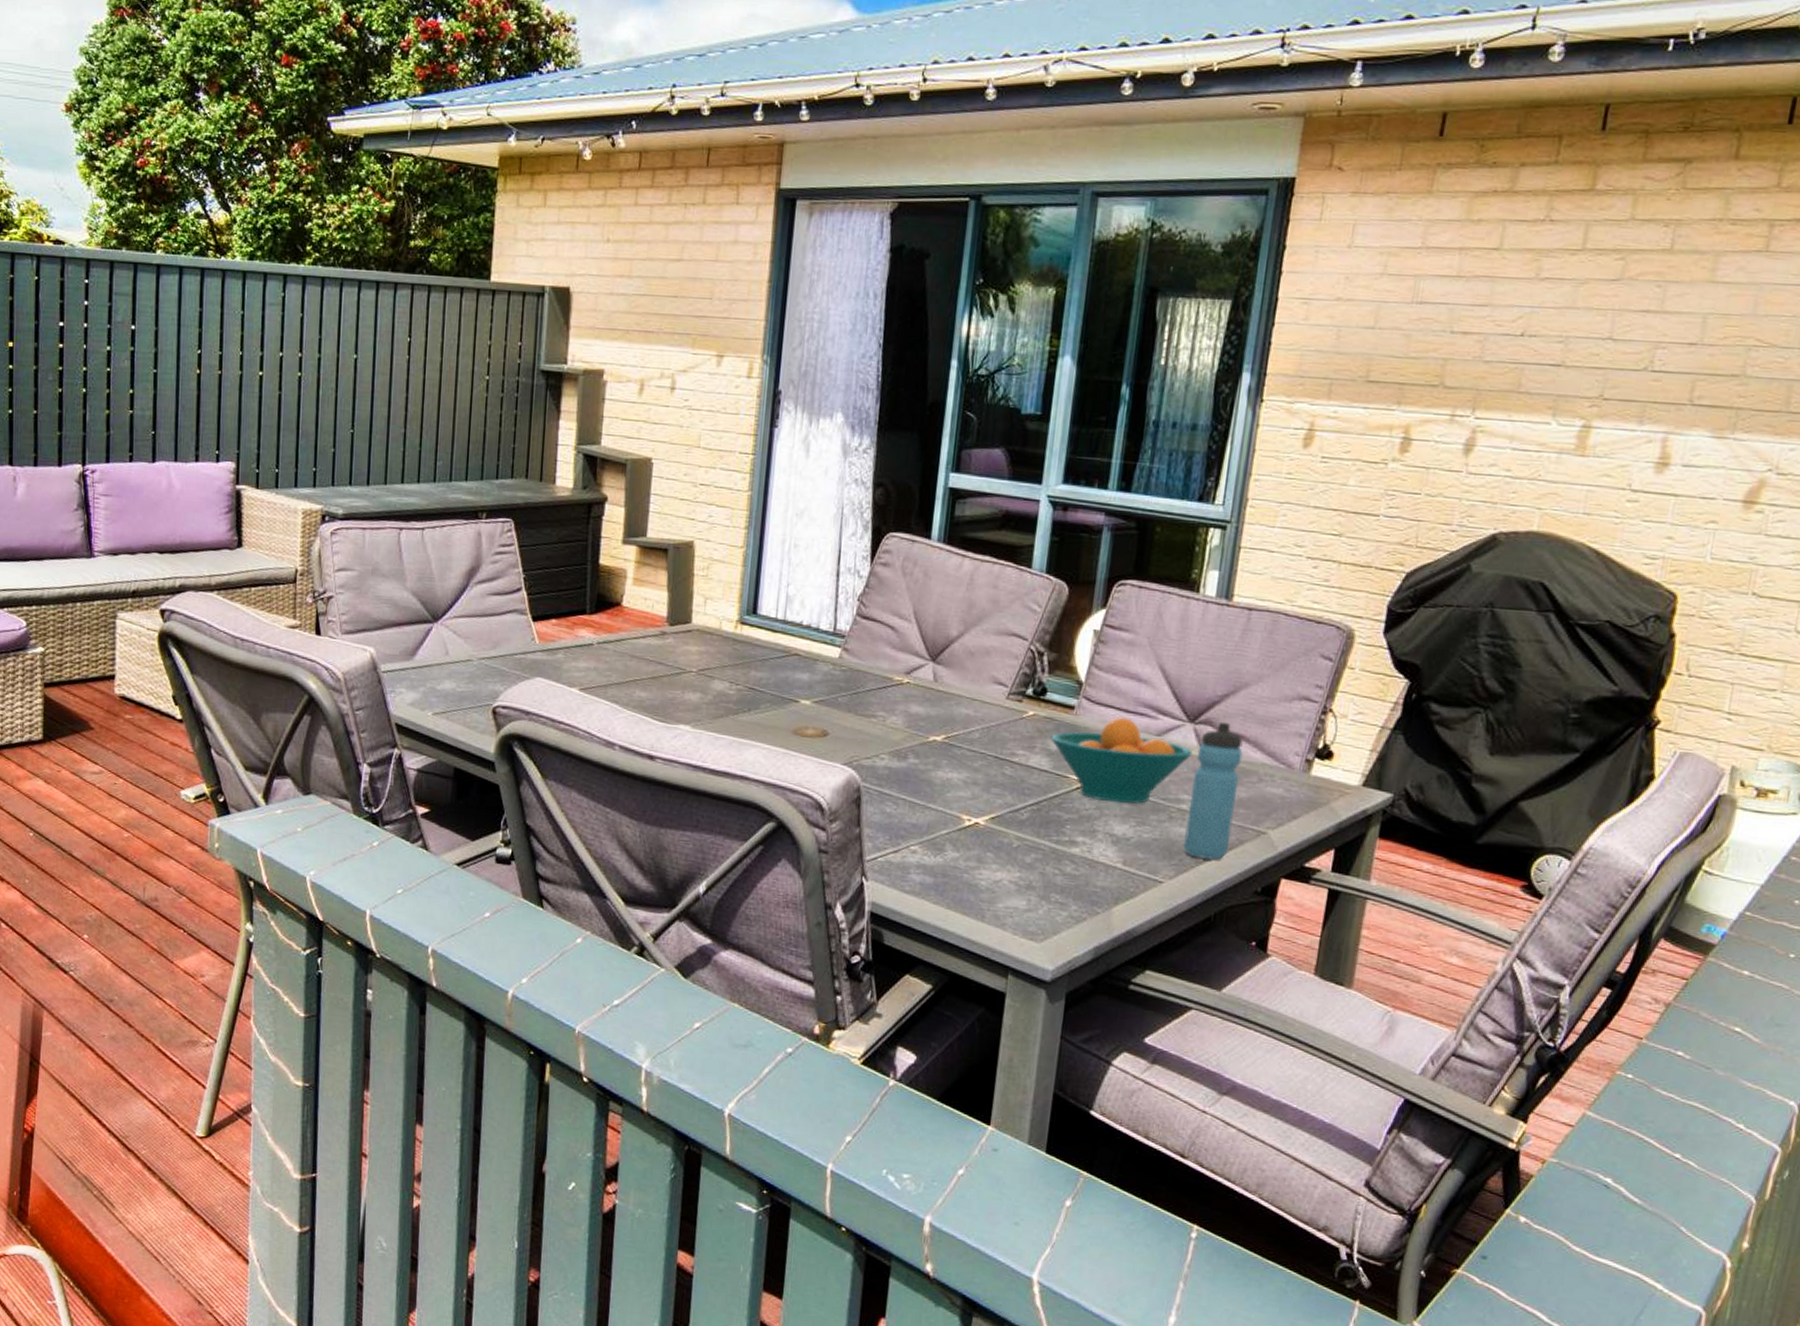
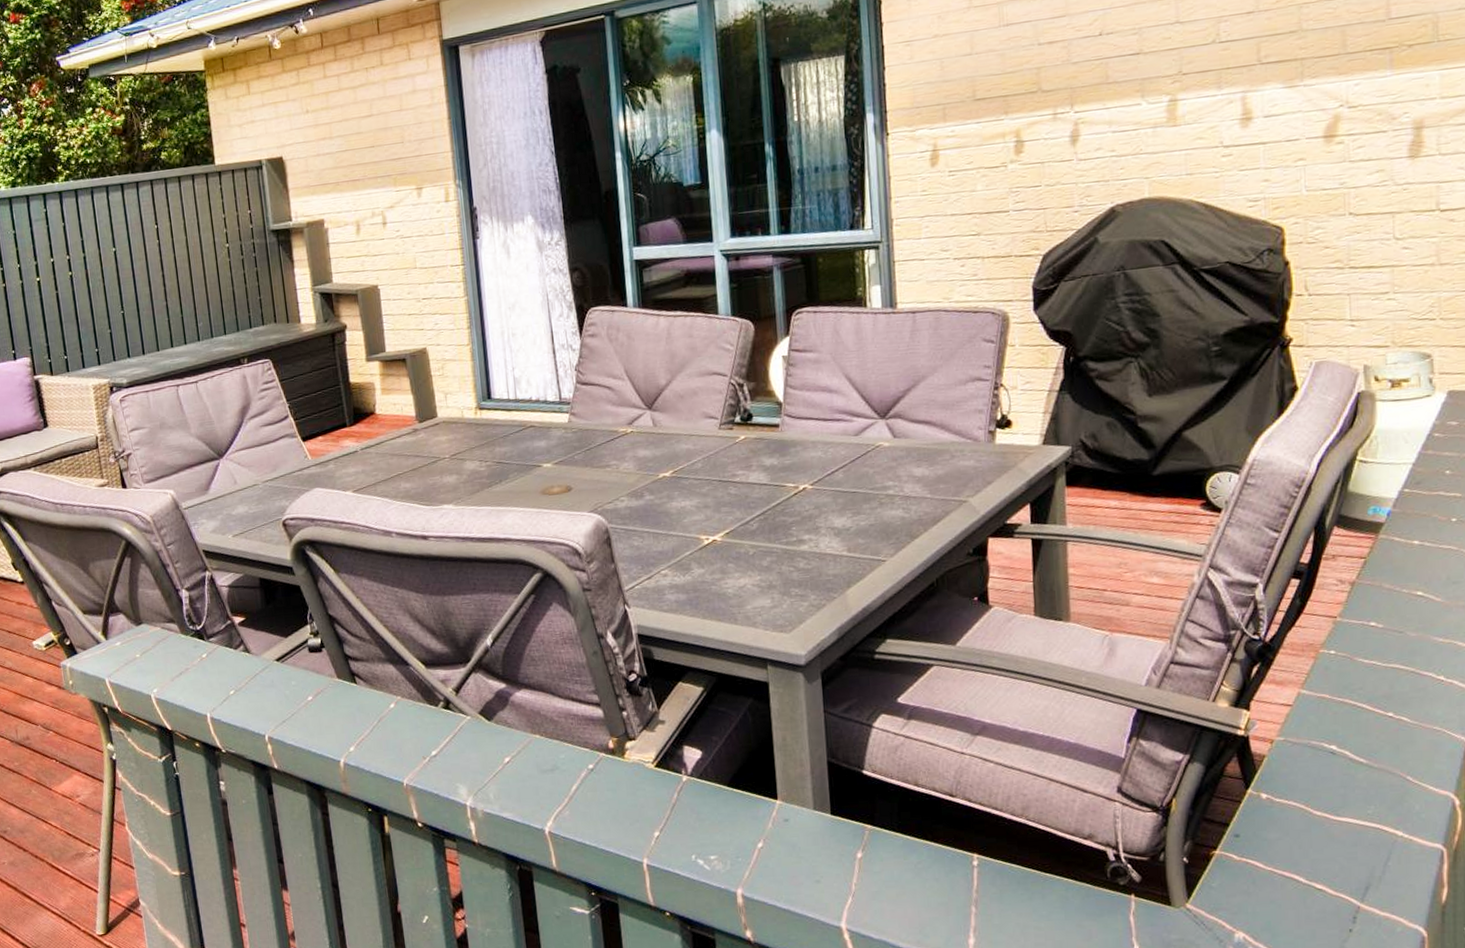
fruit bowl: present [1050,717,1193,804] -> none [763,425,889,501]
water bottle: present [1182,721,1243,860] -> none [893,412,937,534]

